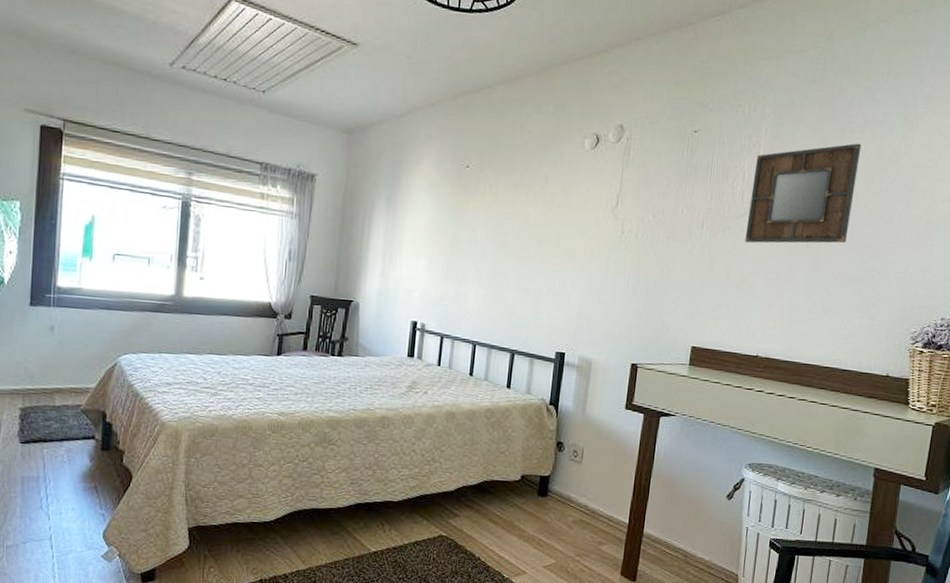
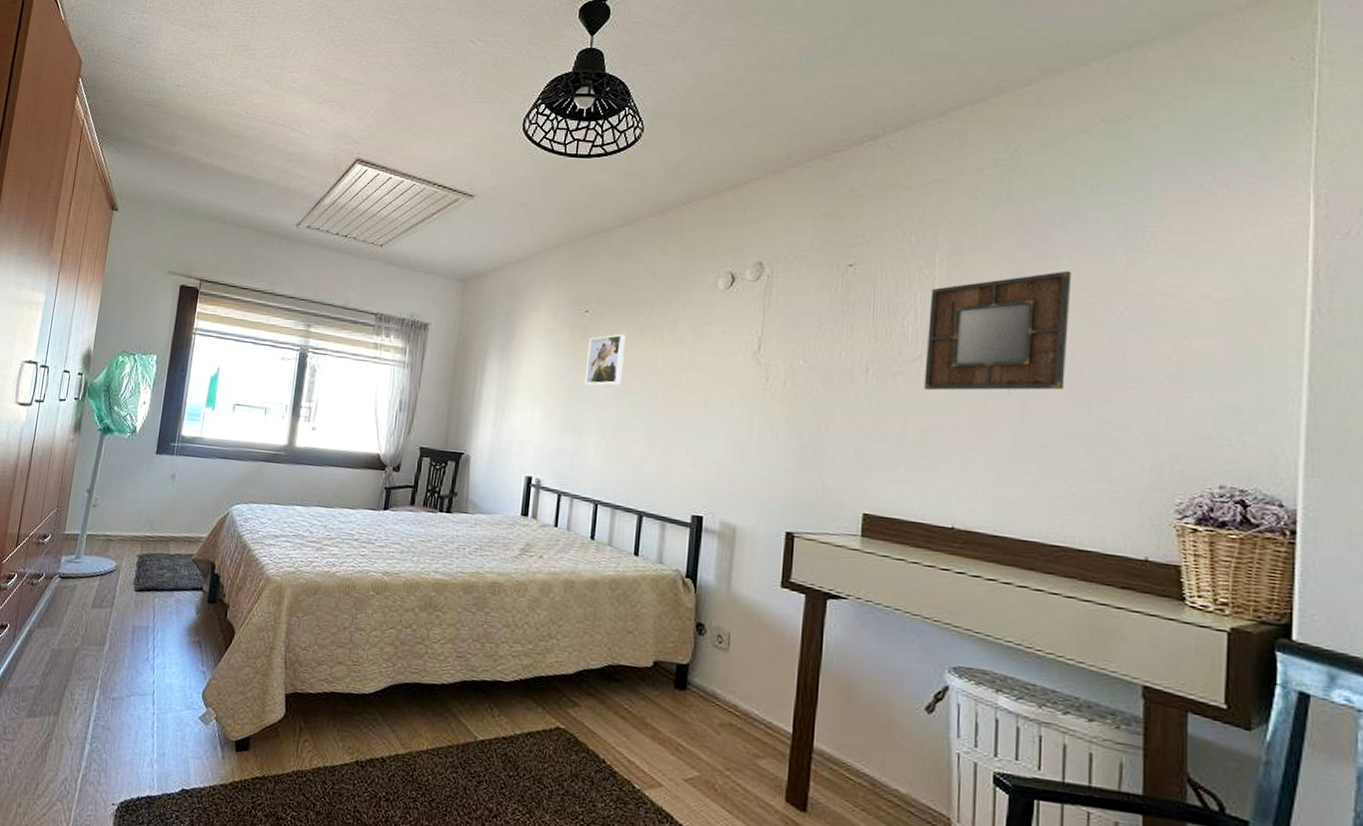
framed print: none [466,189,502,237] -> present [585,334,625,386]

